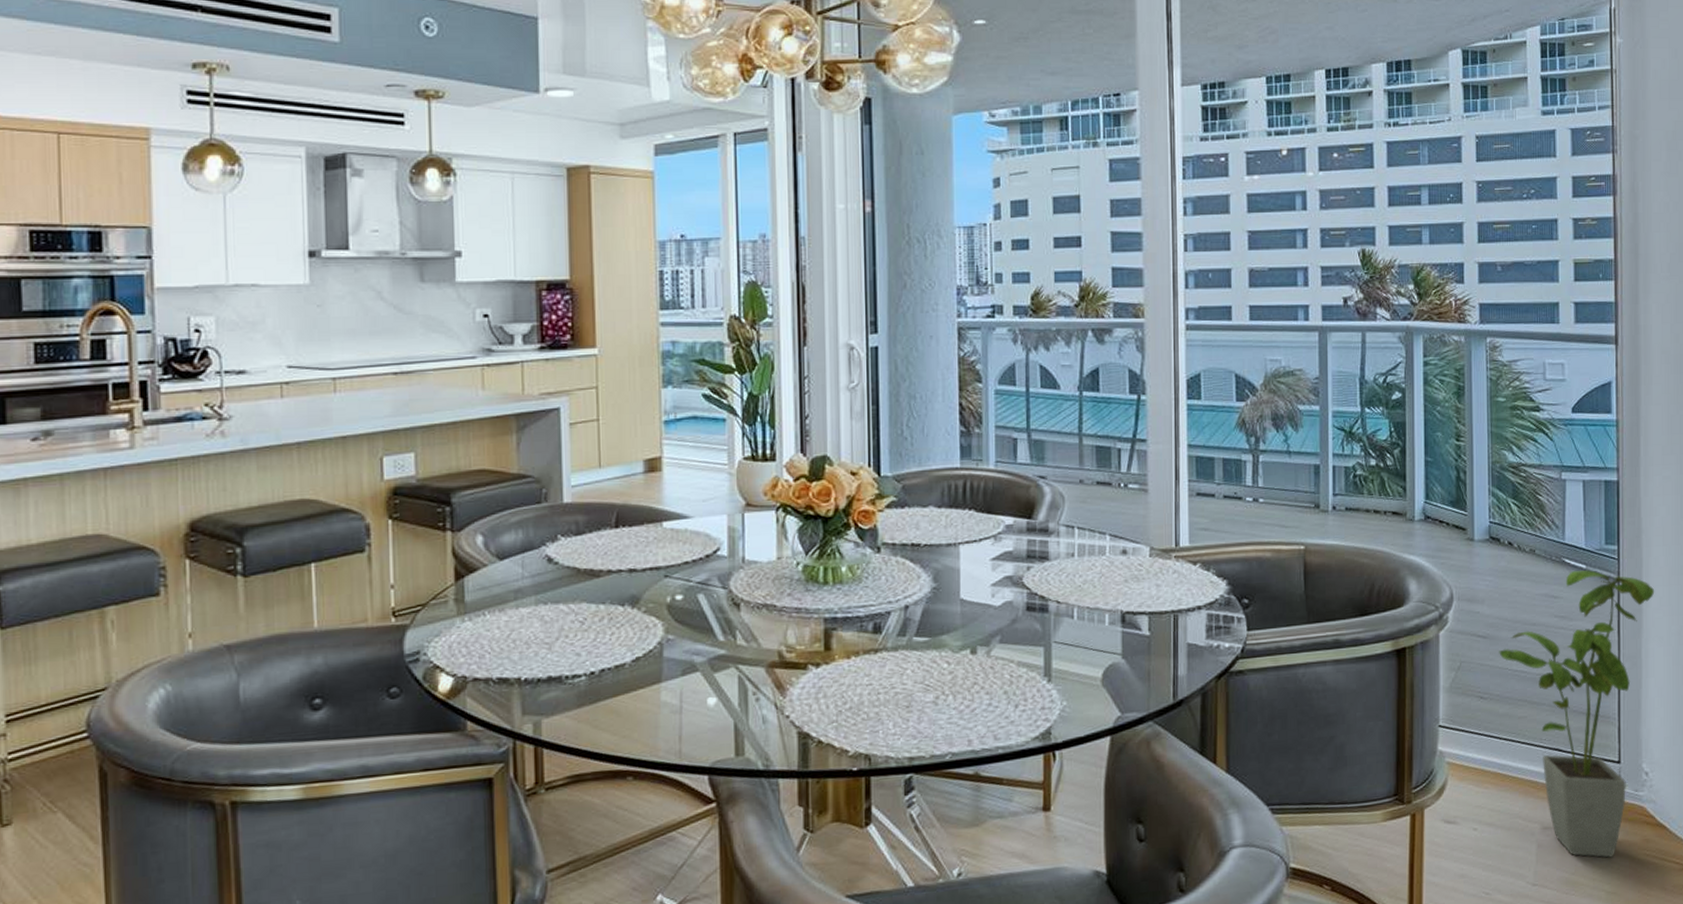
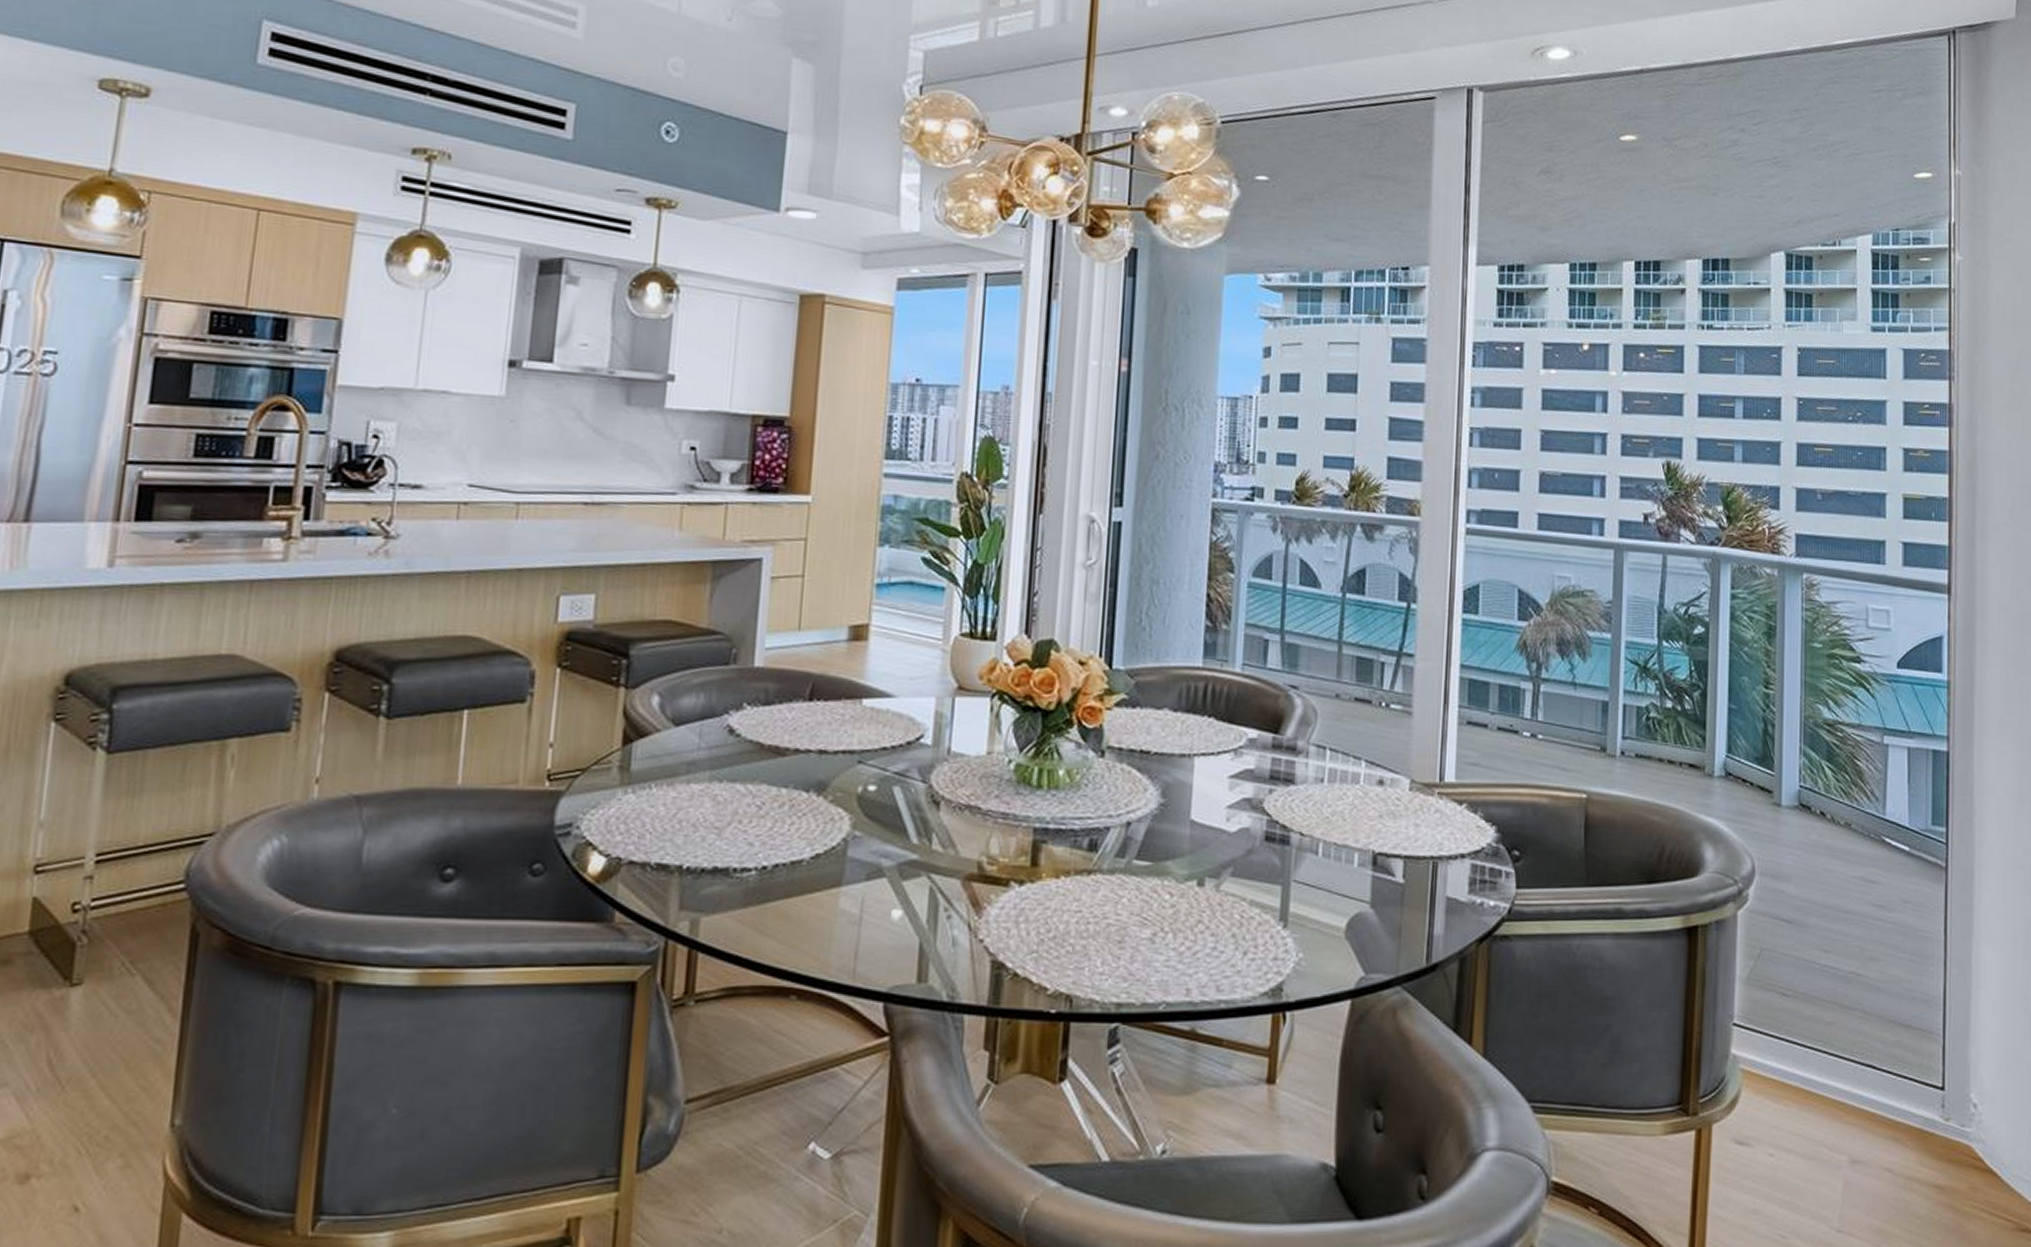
house plant: present [1499,569,1655,858] -> none [1806,852,1988,1206]

